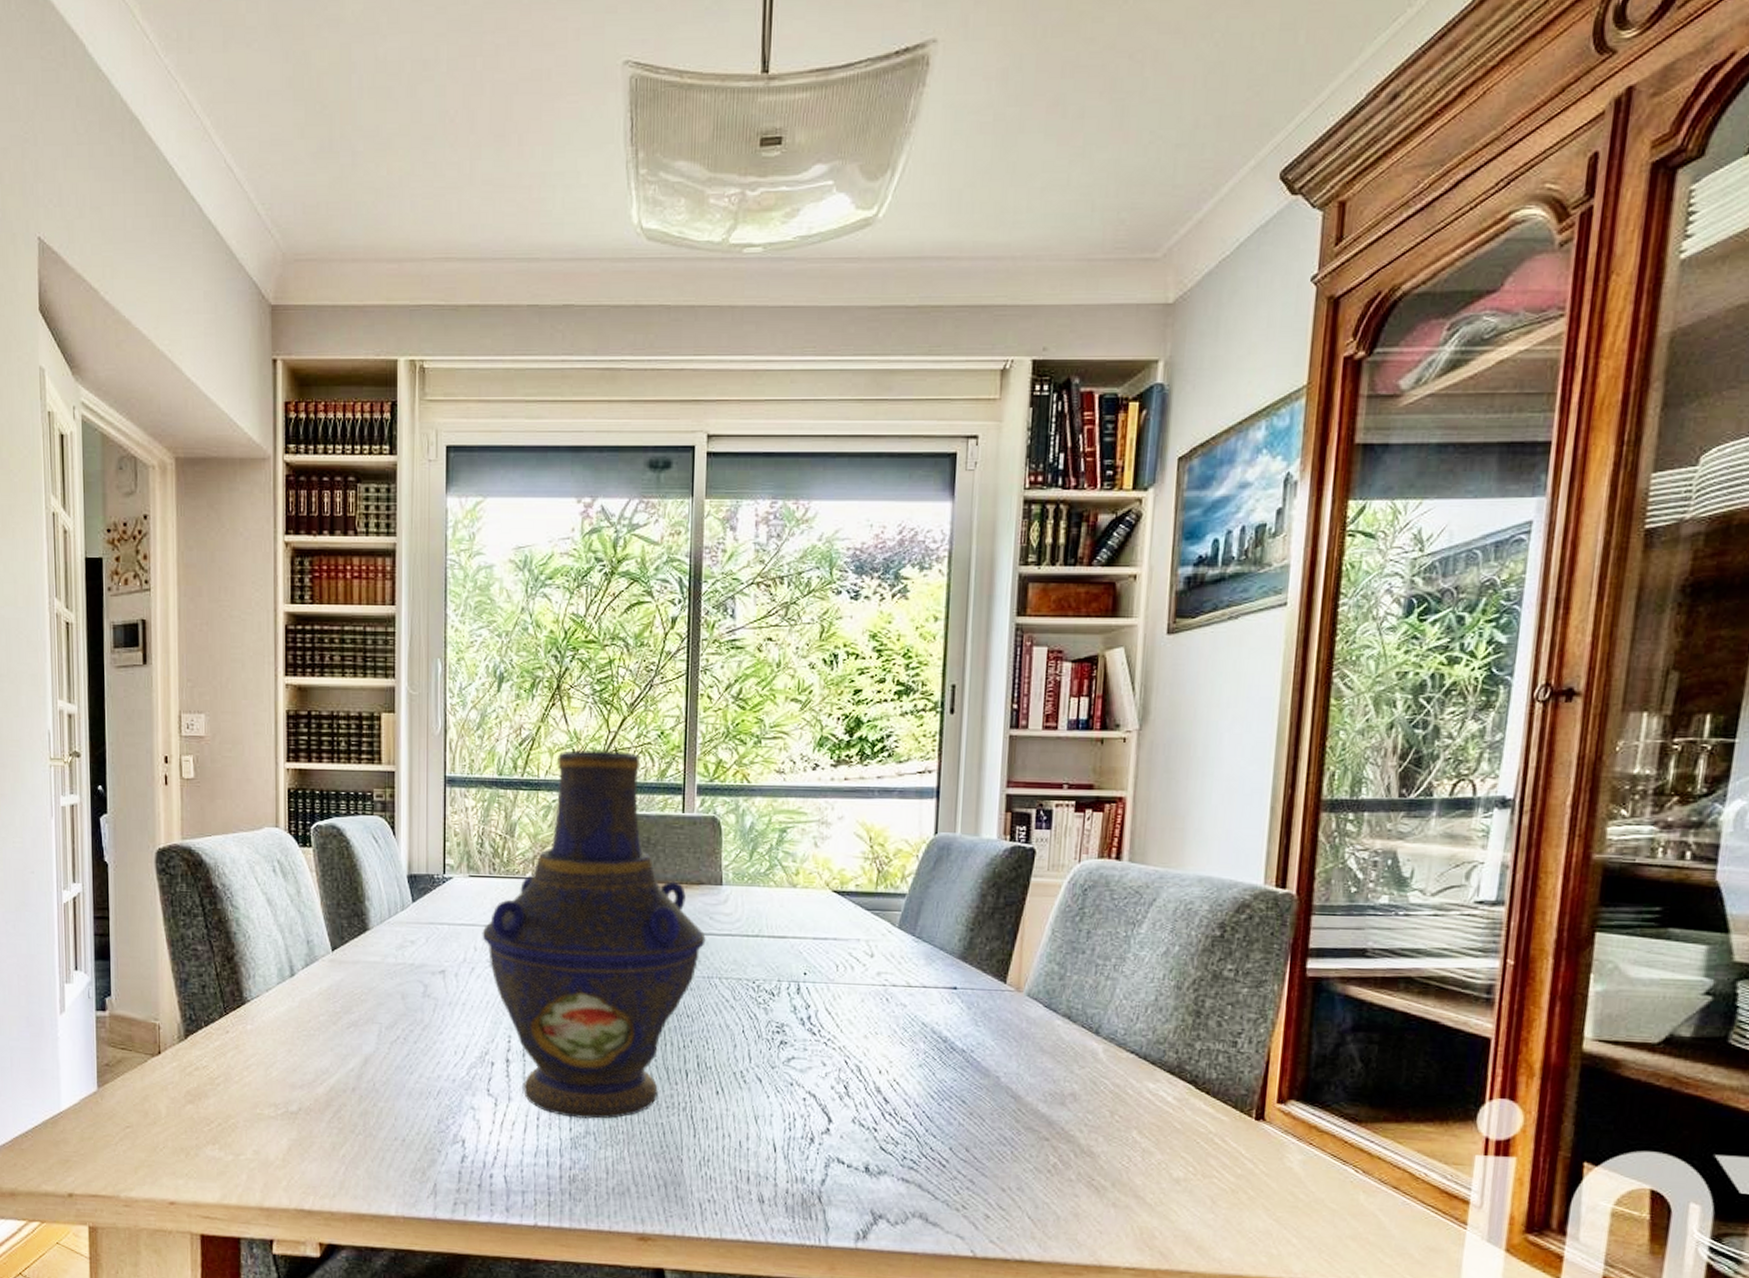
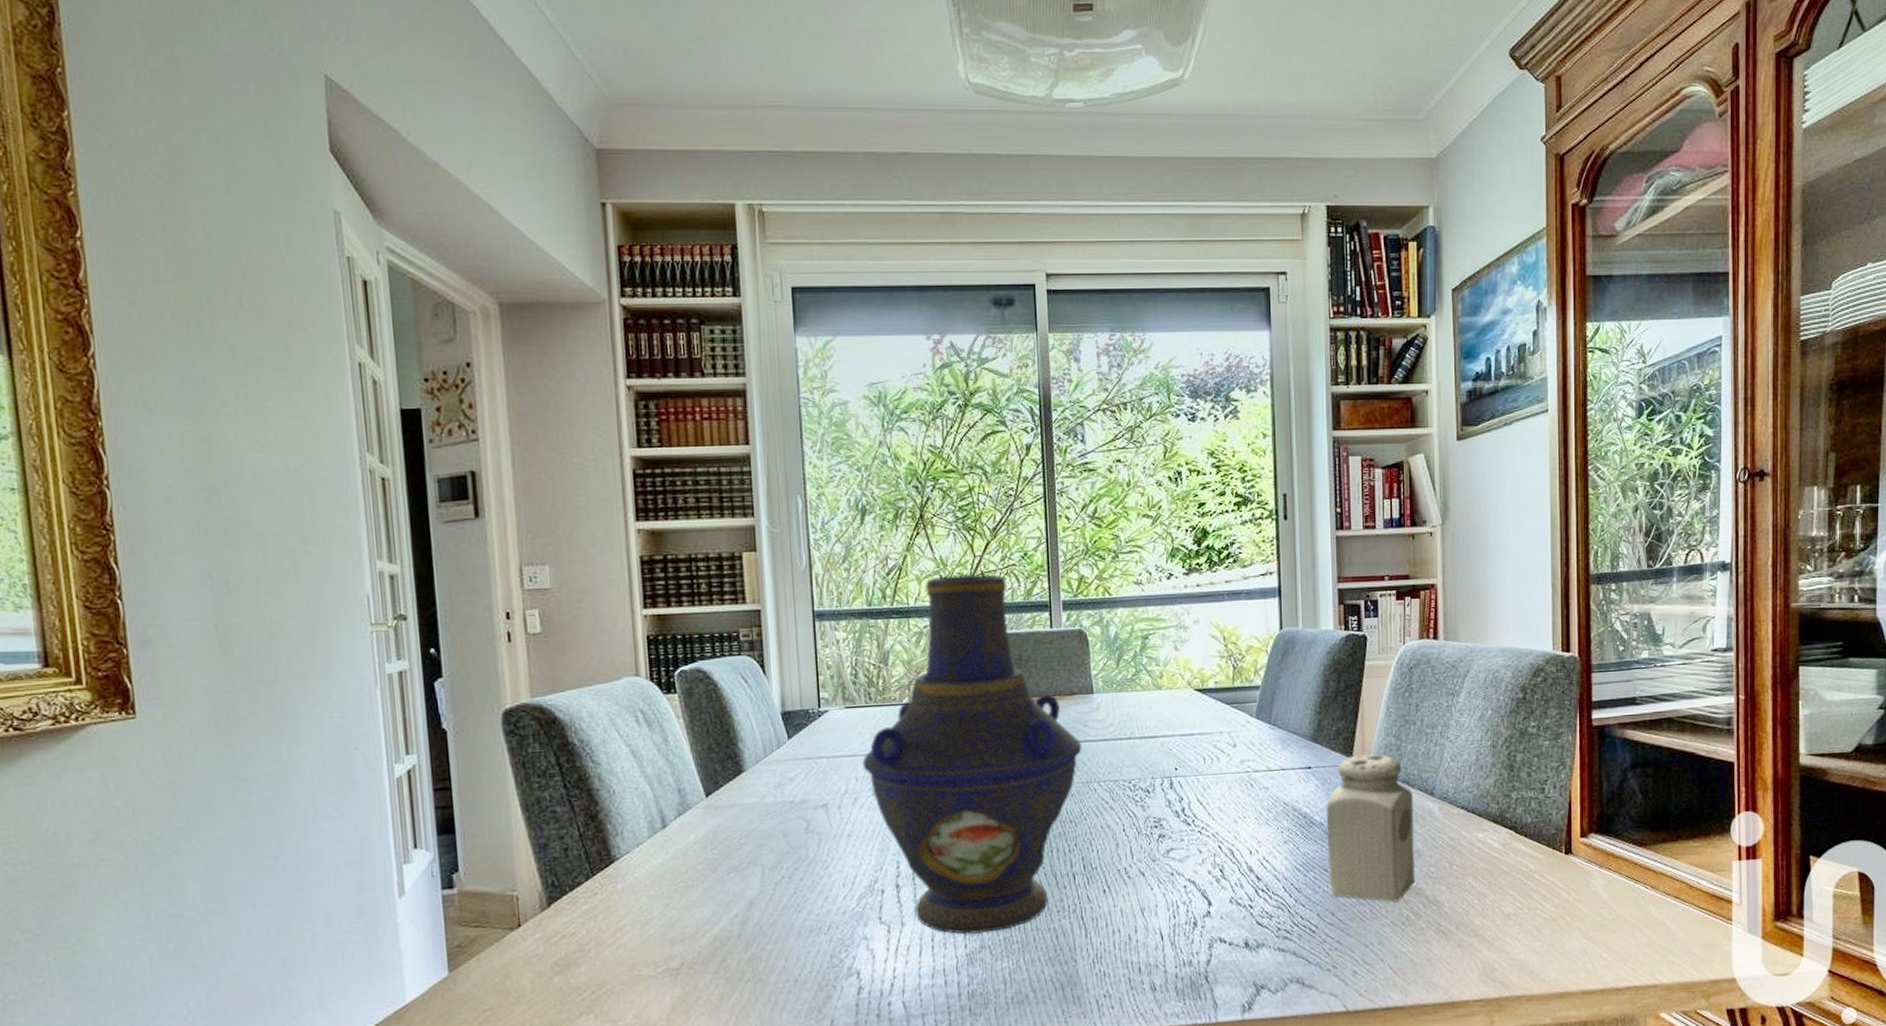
salt shaker: none [967,980,1074,1147] -> present [1326,754,1416,903]

